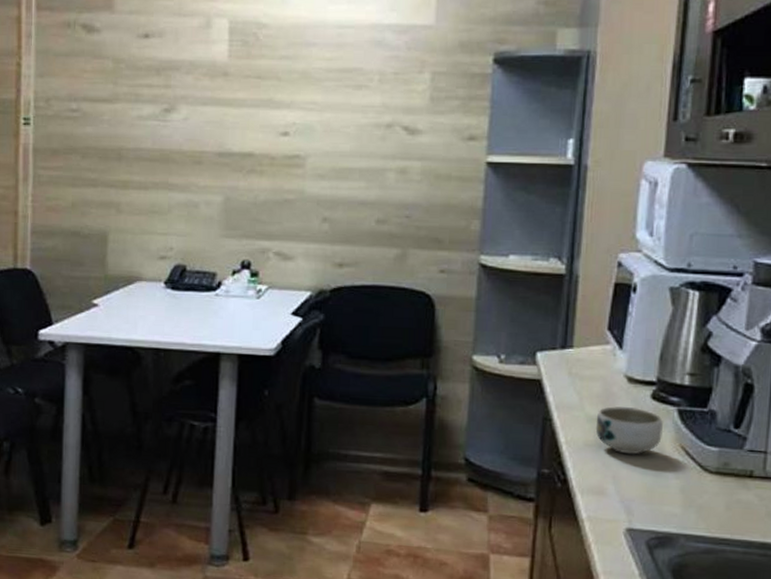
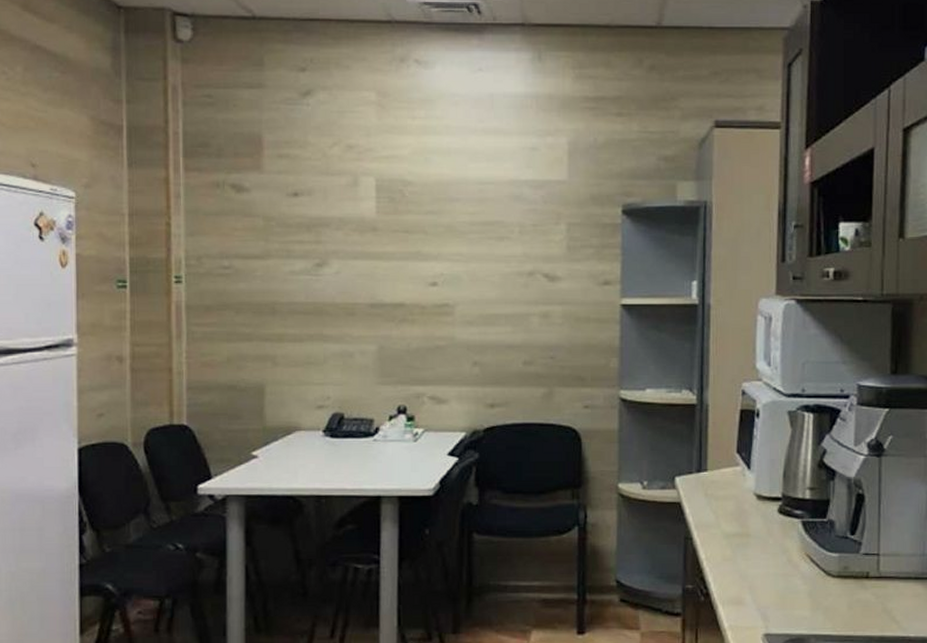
bowl: present [595,406,664,455] -> none [731,521,791,566]

